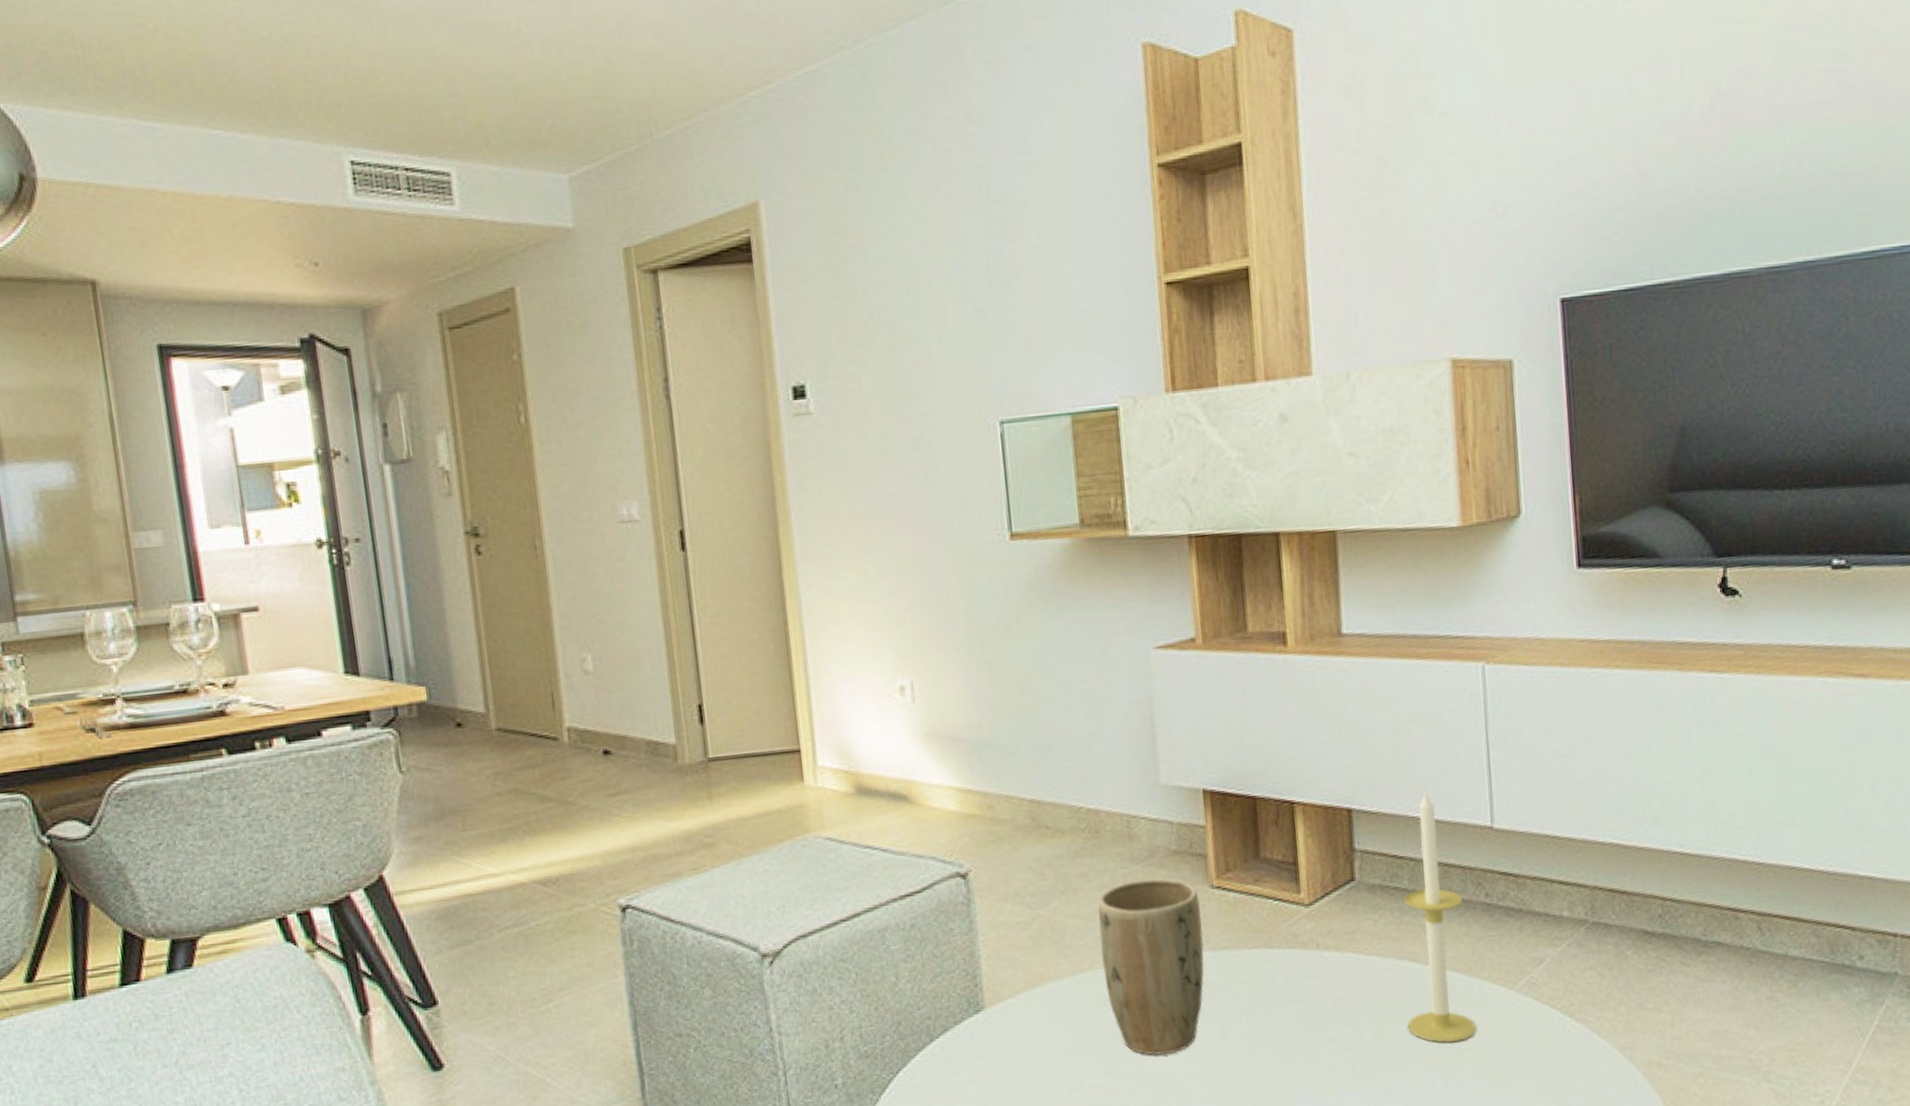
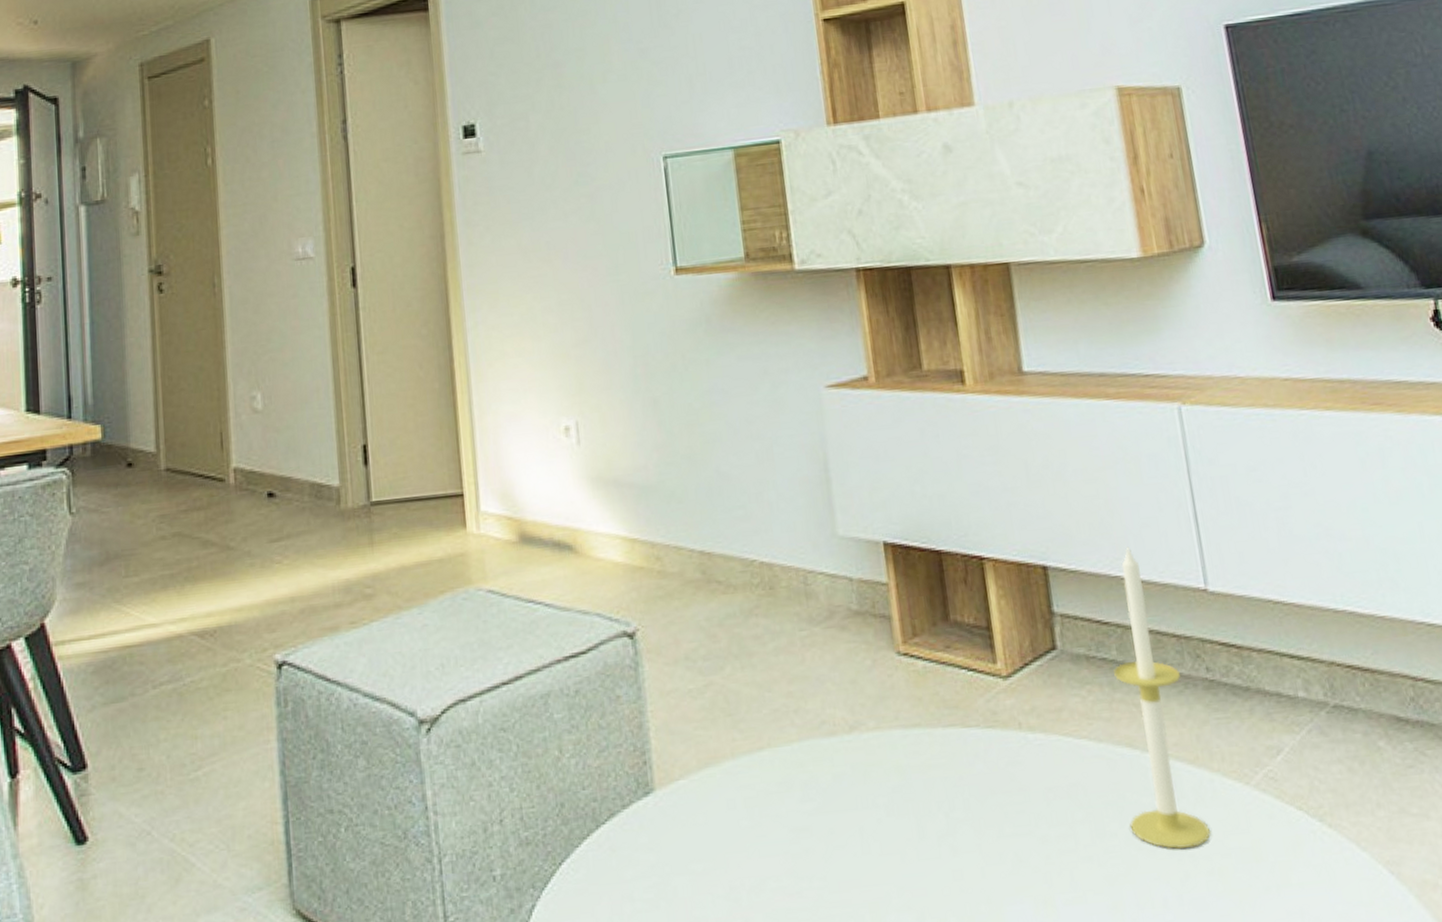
plant pot: present [1098,878,1204,1056] -> none [775,642,895,853]

